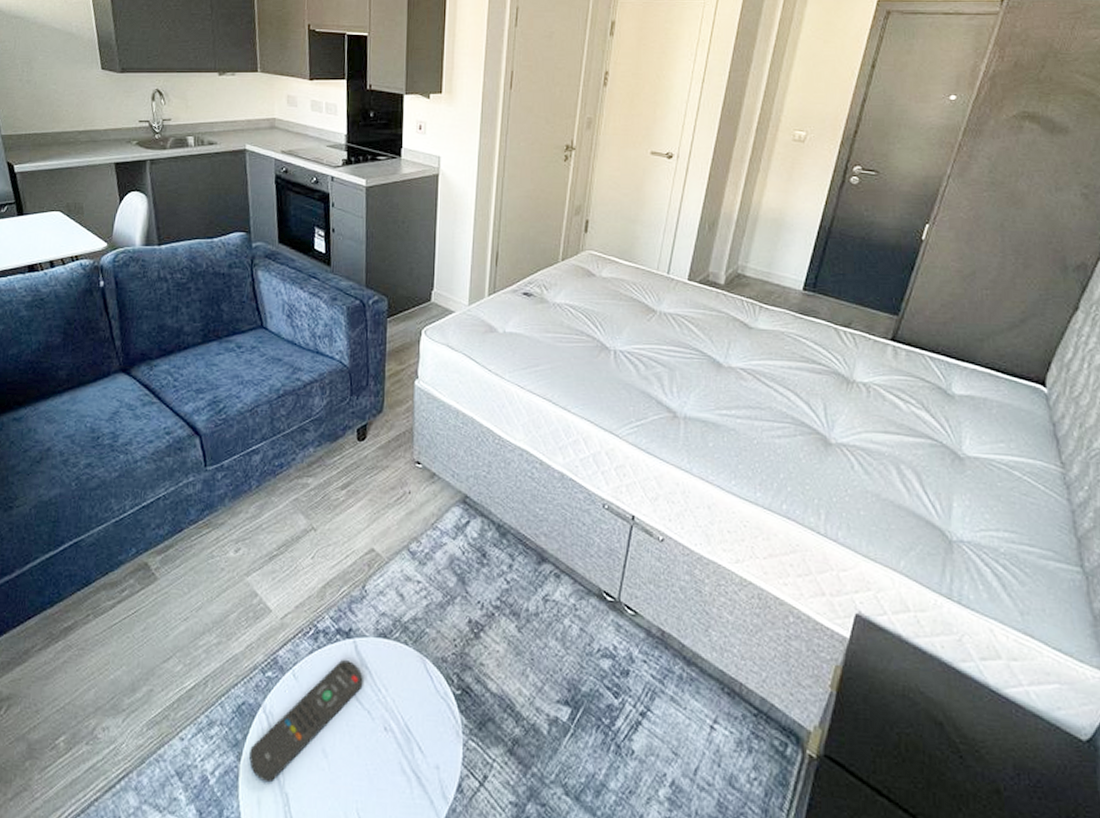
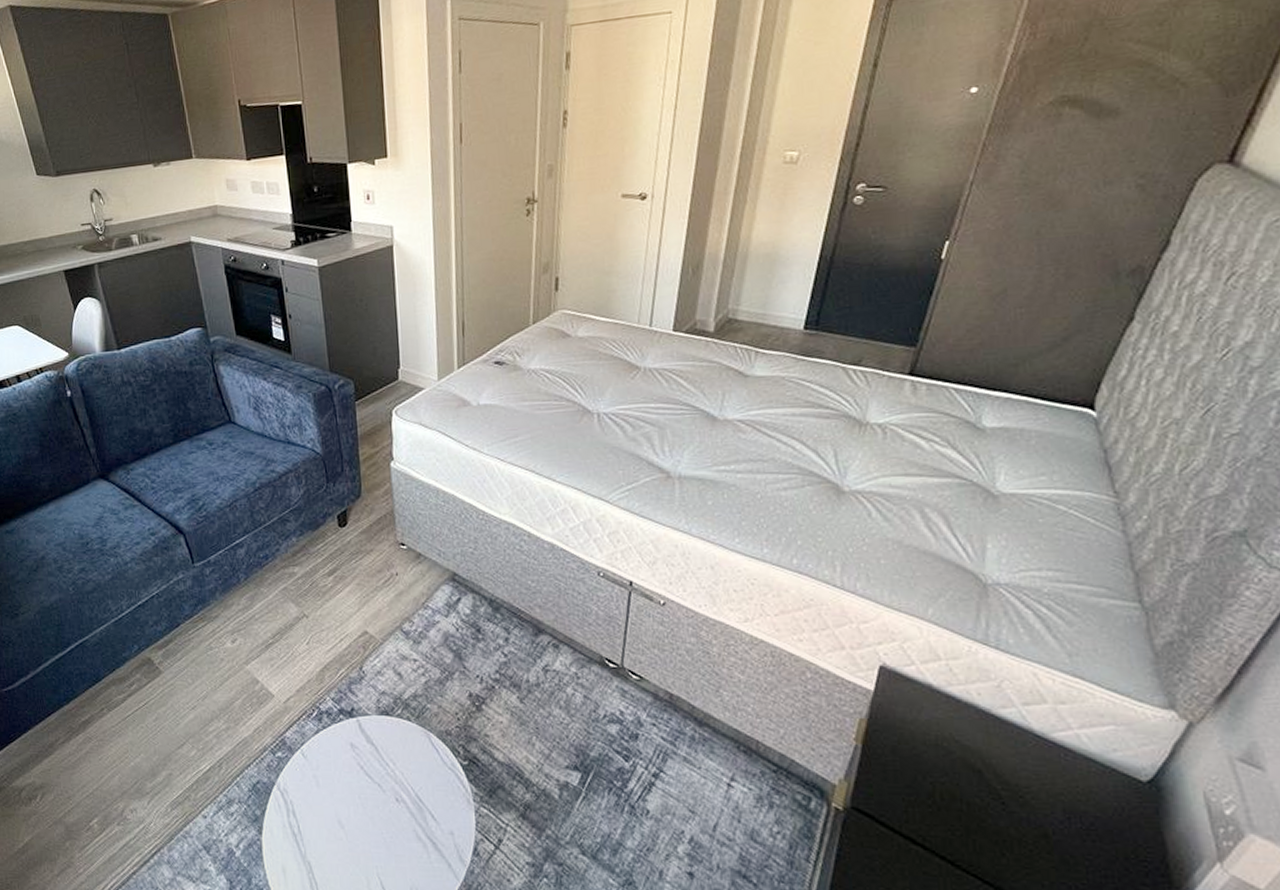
remote control: present [249,660,363,783] -> none [269,738,371,853]

